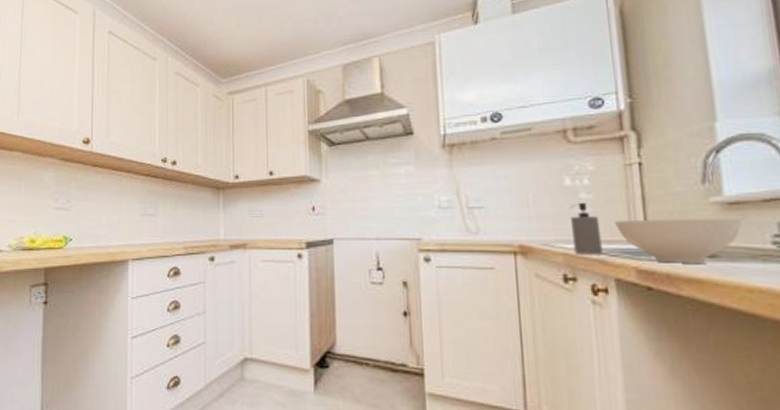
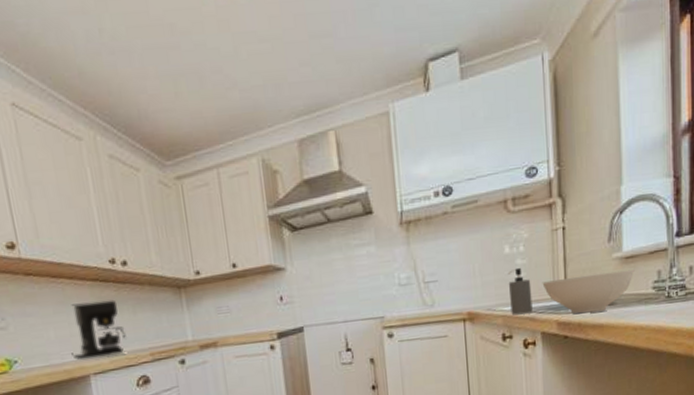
coffee maker: none [117,194,165,246] -> present [71,299,126,360]

